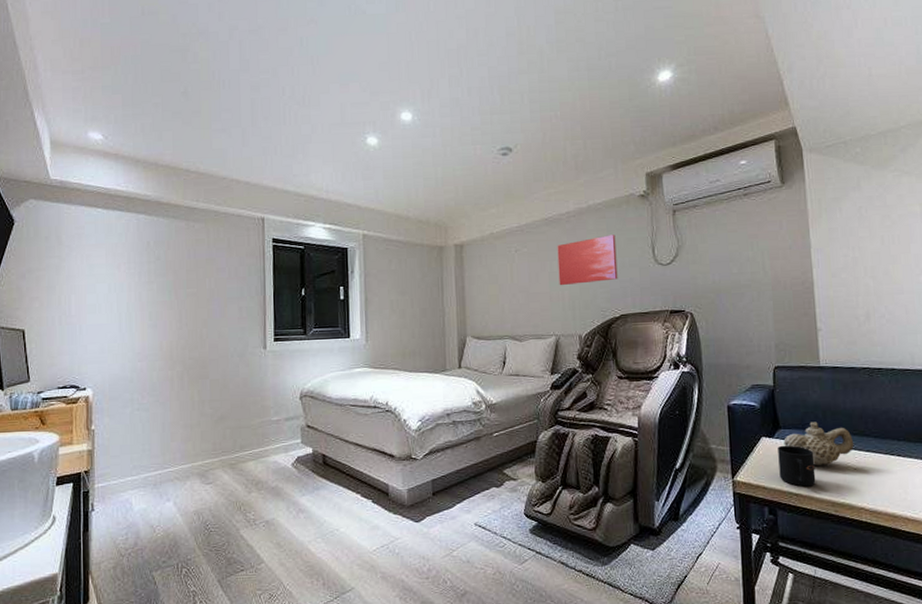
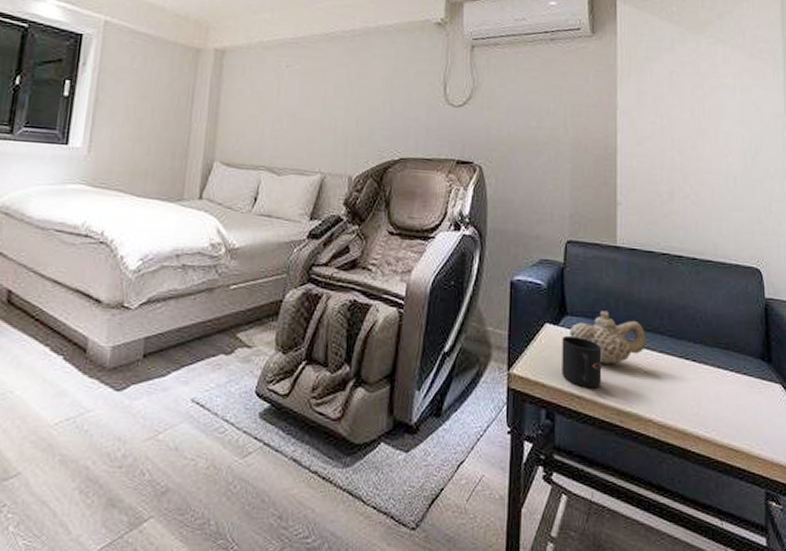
wall art: present [557,234,618,286] -> none [333,63,404,116]

